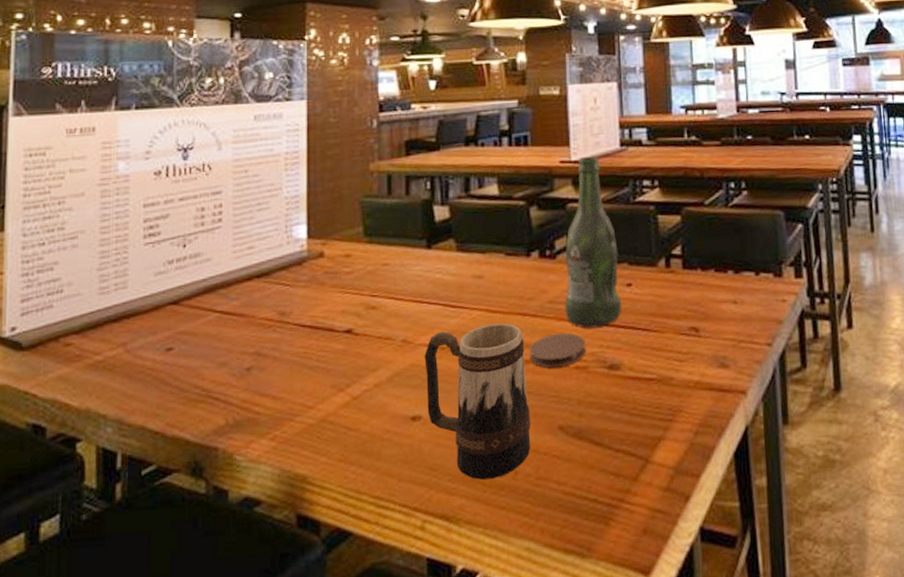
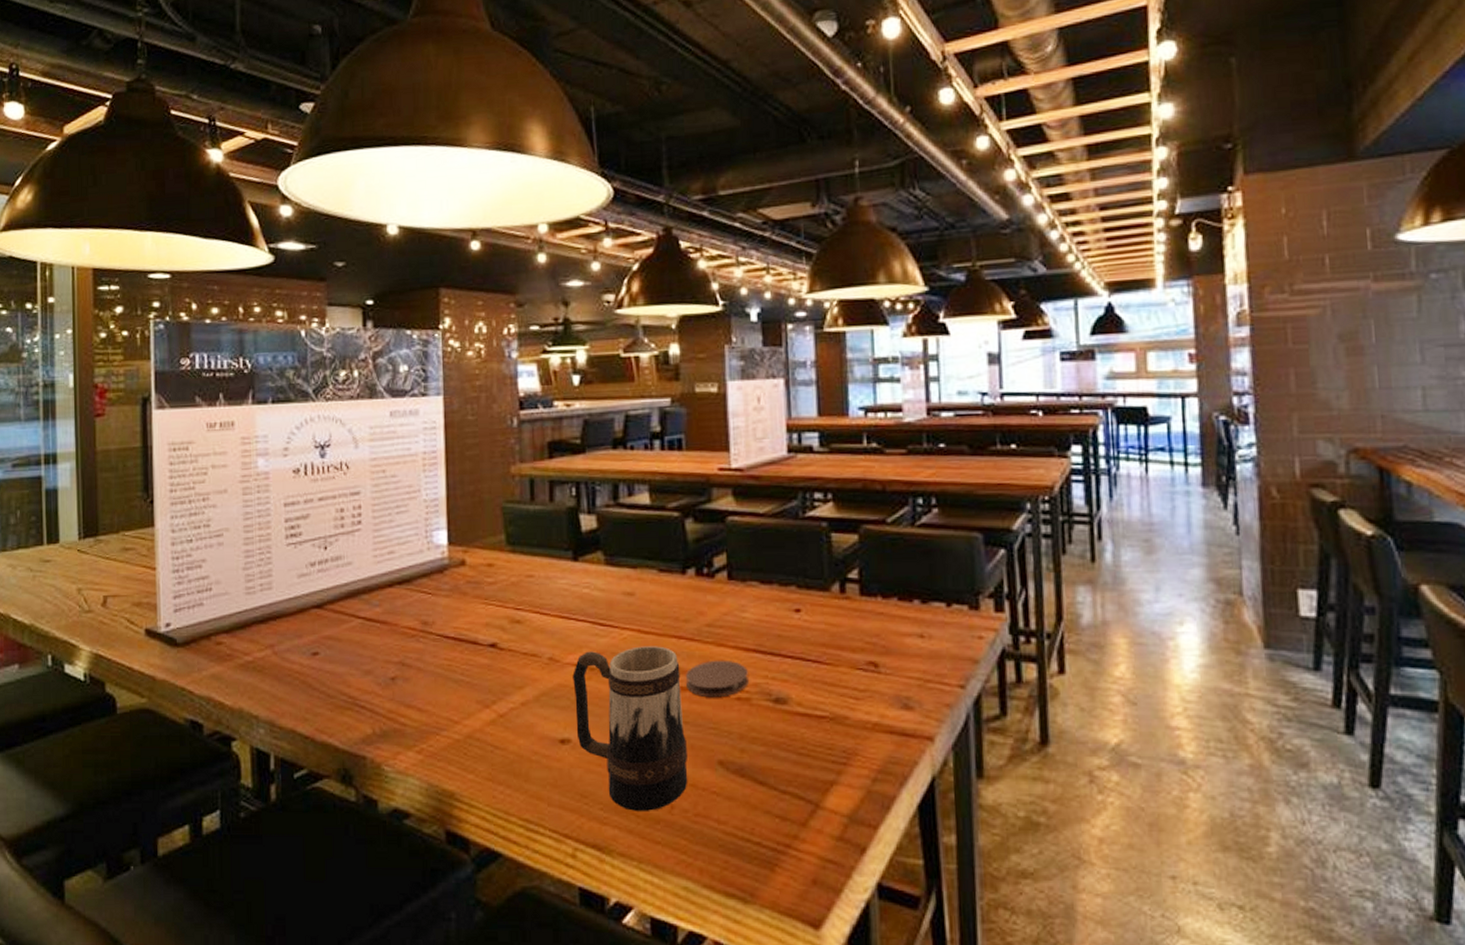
beer bottle: present [564,157,622,328] -> none [724,464,790,656]

